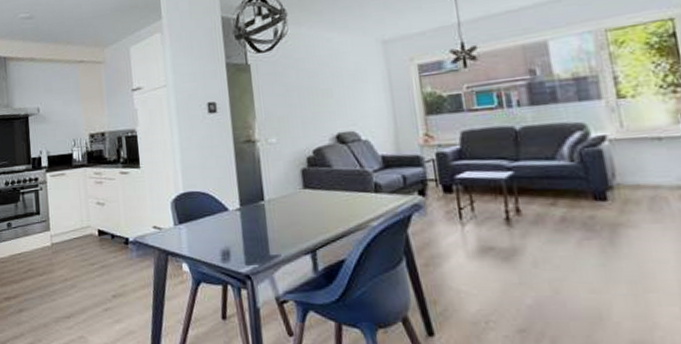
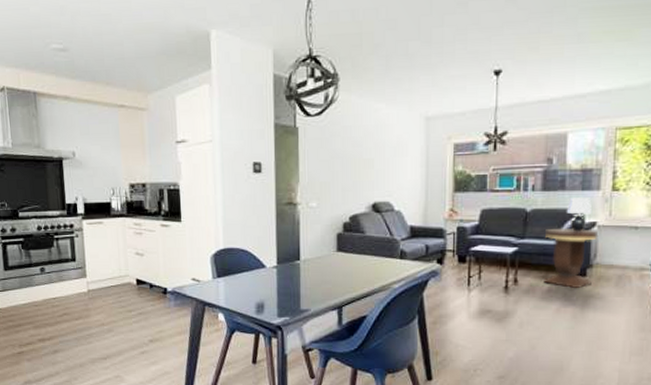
side table: none [543,143,617,217] -> present [543,228,599,289]
lamp: none [564,108,598,149] -> present [566,197,593,232]

